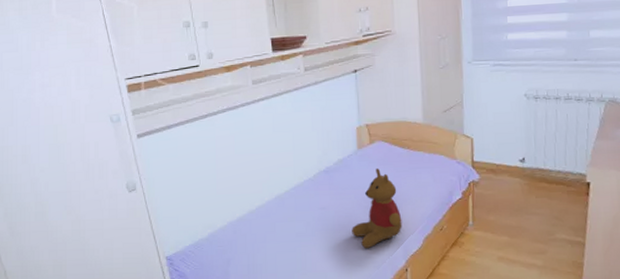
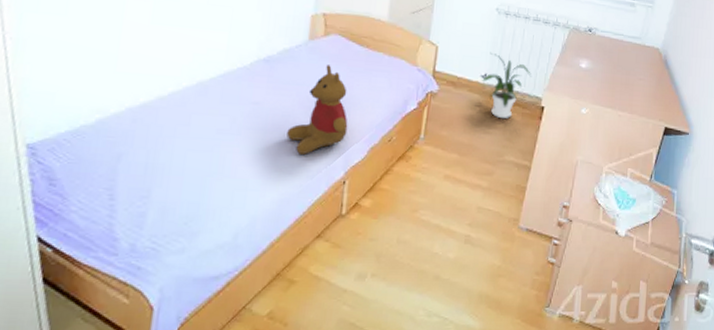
house plant: none [521,136,571,199] -> present [482,52,531,119]

